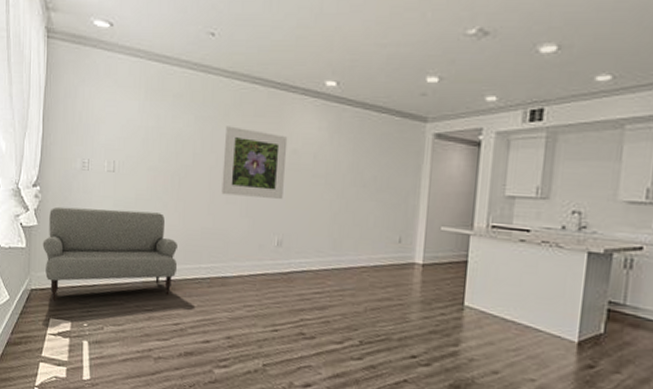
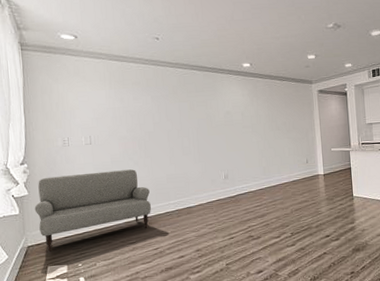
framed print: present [221,126,288,199] -> none [176,100,224,149]

